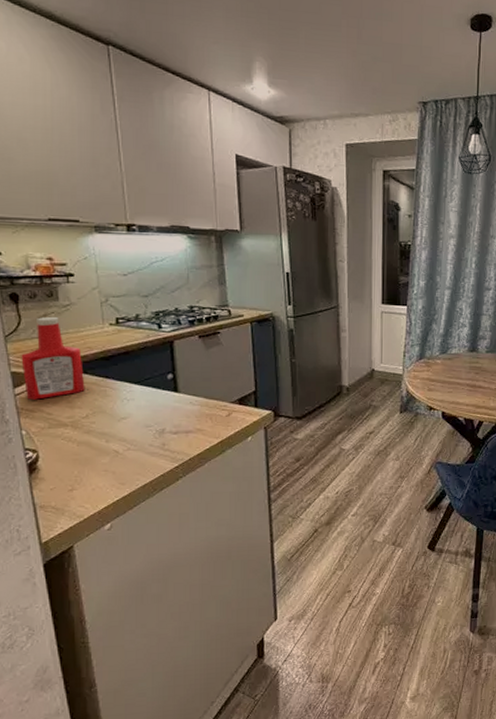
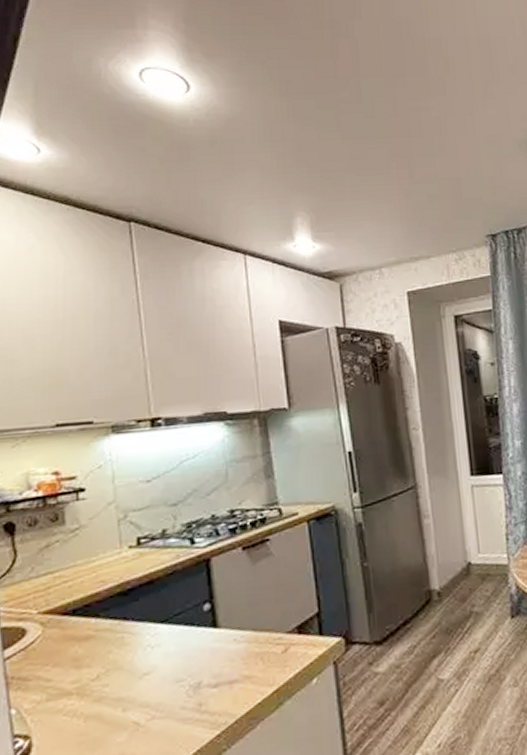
ketchup bottle: present [21,316,85,400] -> none [14,546,97,664]

